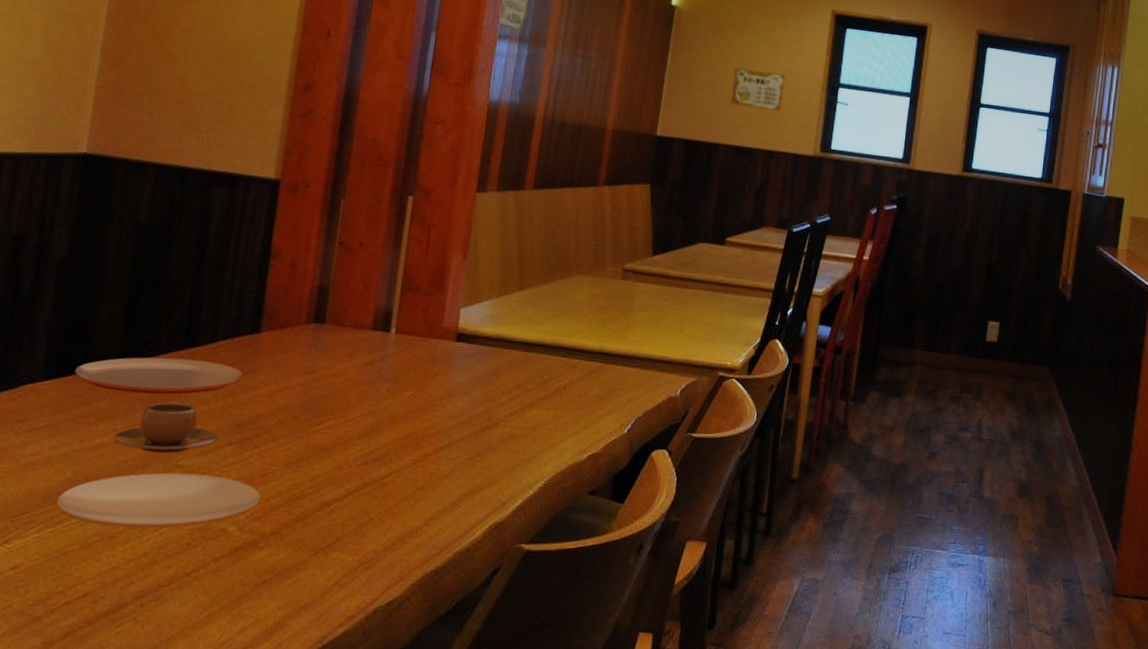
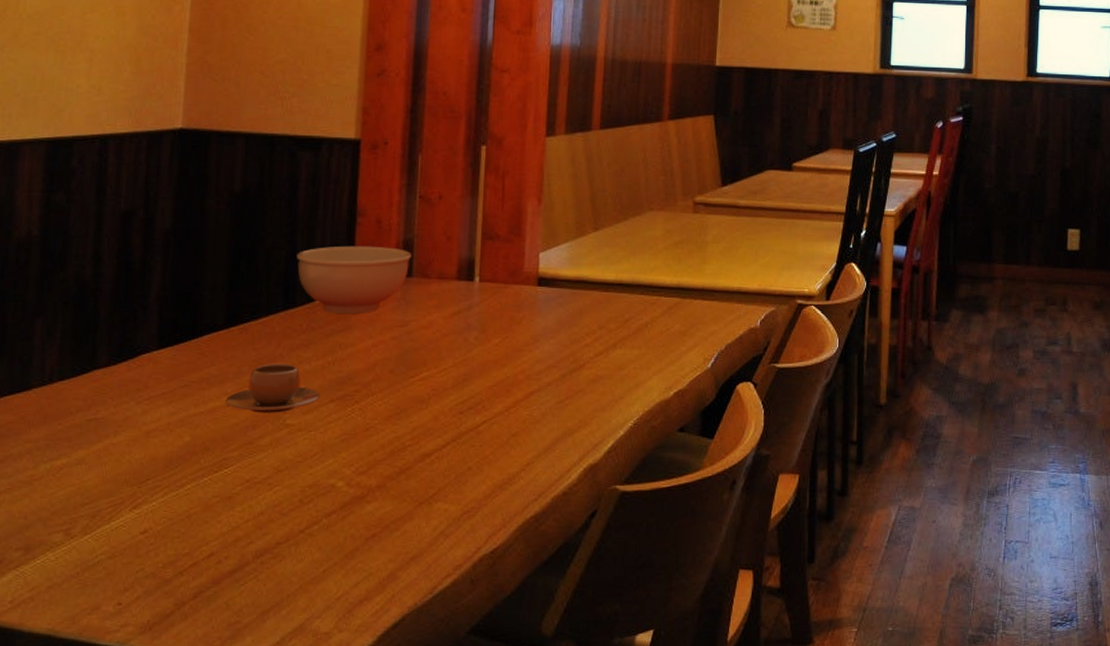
plate: present [56,472,260,529] -> none [178,432,364,488]
plate: present [74,357,244,394] -> none [185,320,340,356]
soup bowl: none [202,287,327,358] -> present [297,246,412,313]

